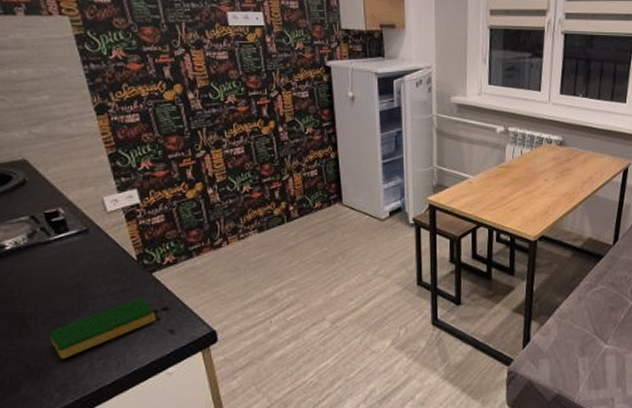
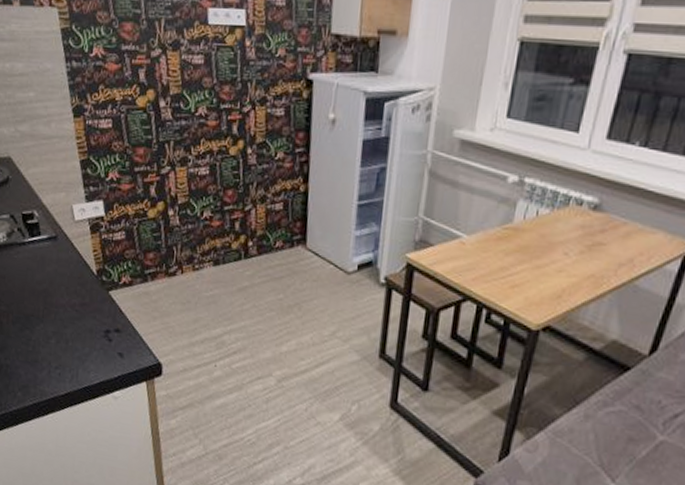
dish sponge: present [49,297,156,359] -> none [17,314,108,362]

